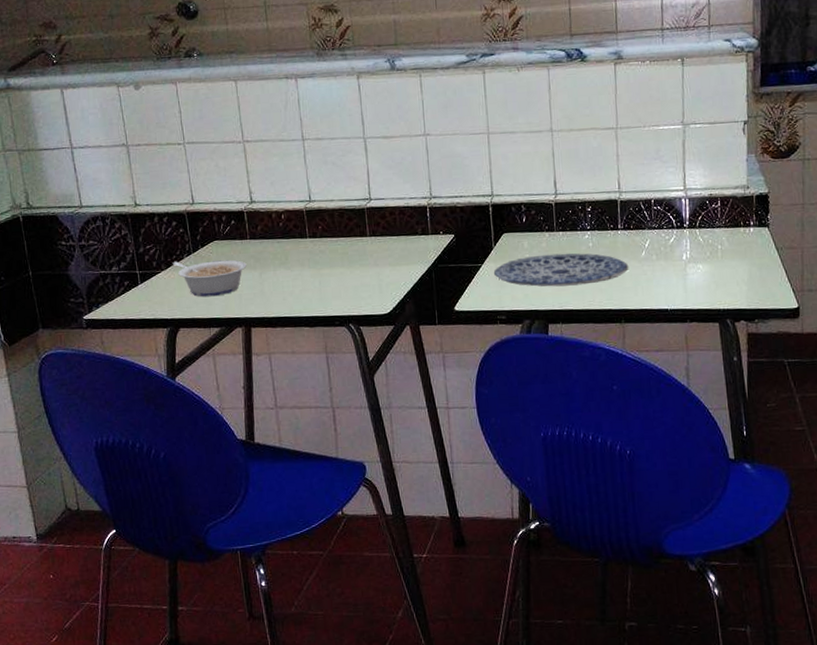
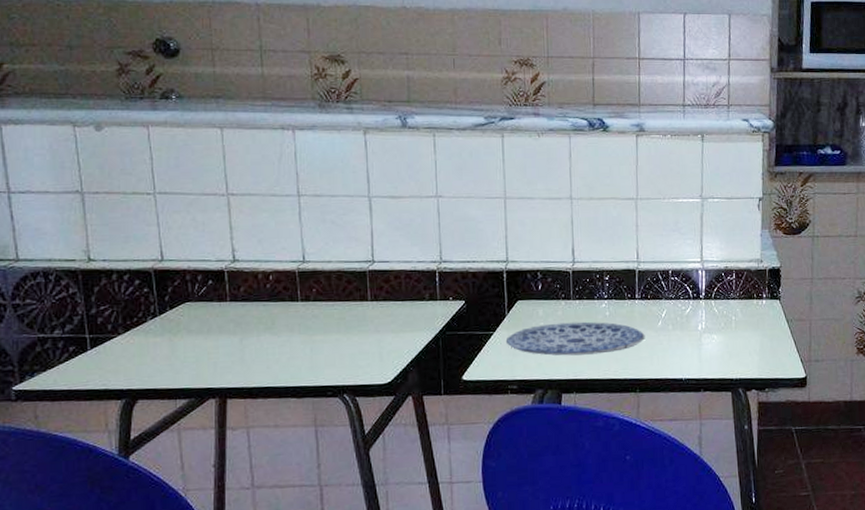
legume: present [173,259,247,297] -> none [133,323,225,365]

